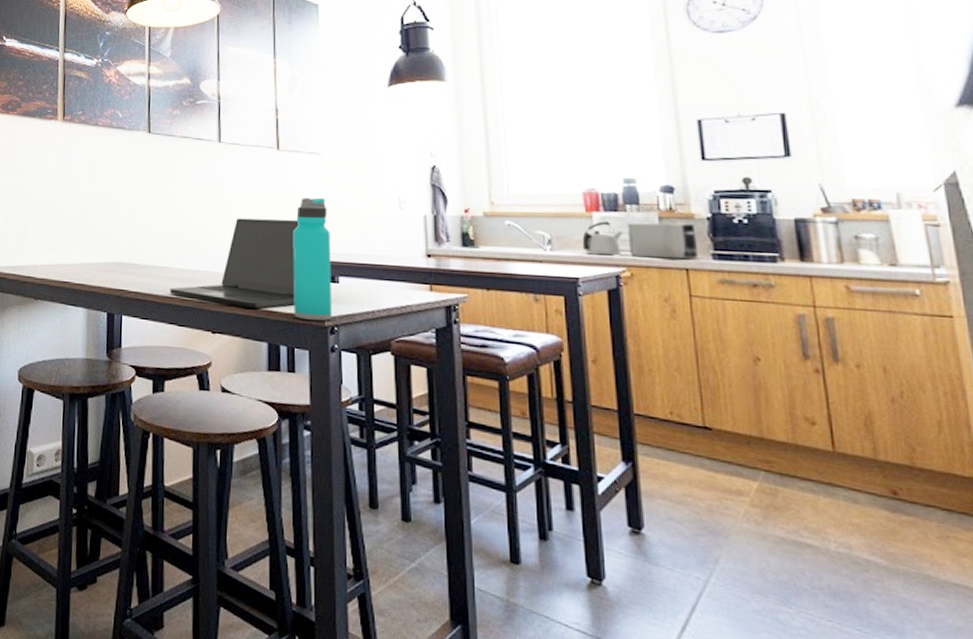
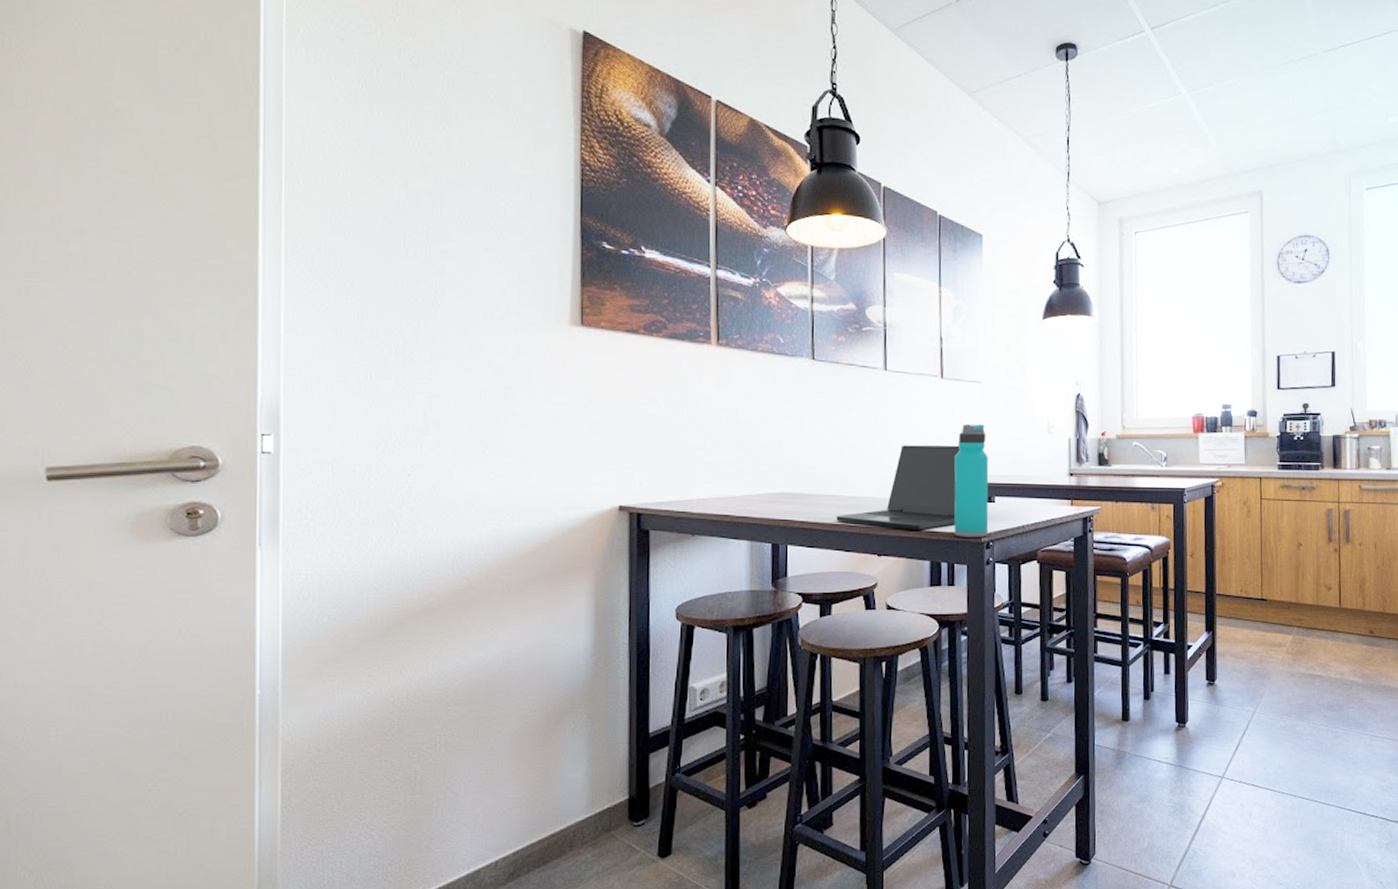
kettle: present [582,221,623,255] -> none [1189,441,1219,469]
toaster: present [627,221,699,261] -> none [1222,440,1269,471]

